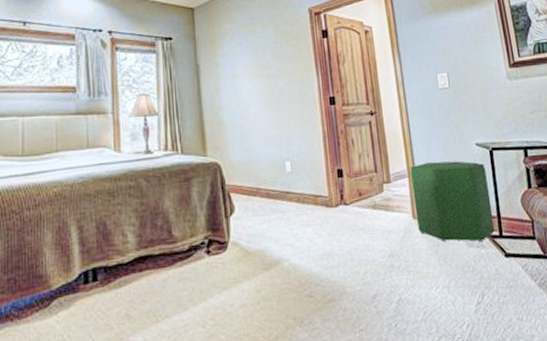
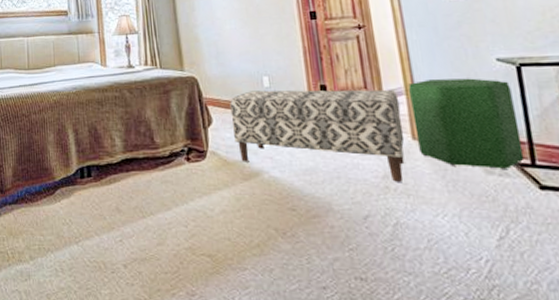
bench: none [252,172,407,260] -> present [230,89,405,182]

